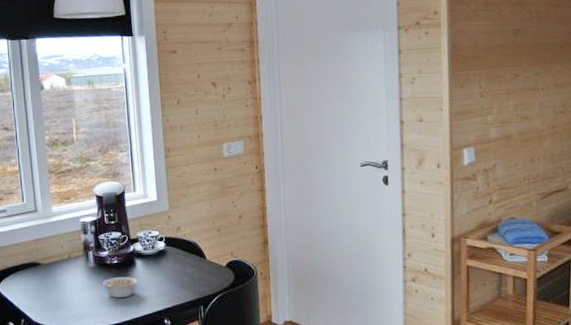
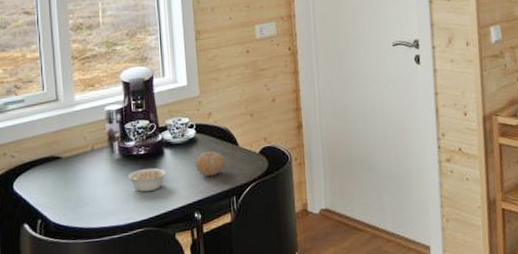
fruit: none [165,263,194,286] -> present [195,151,226,176]

